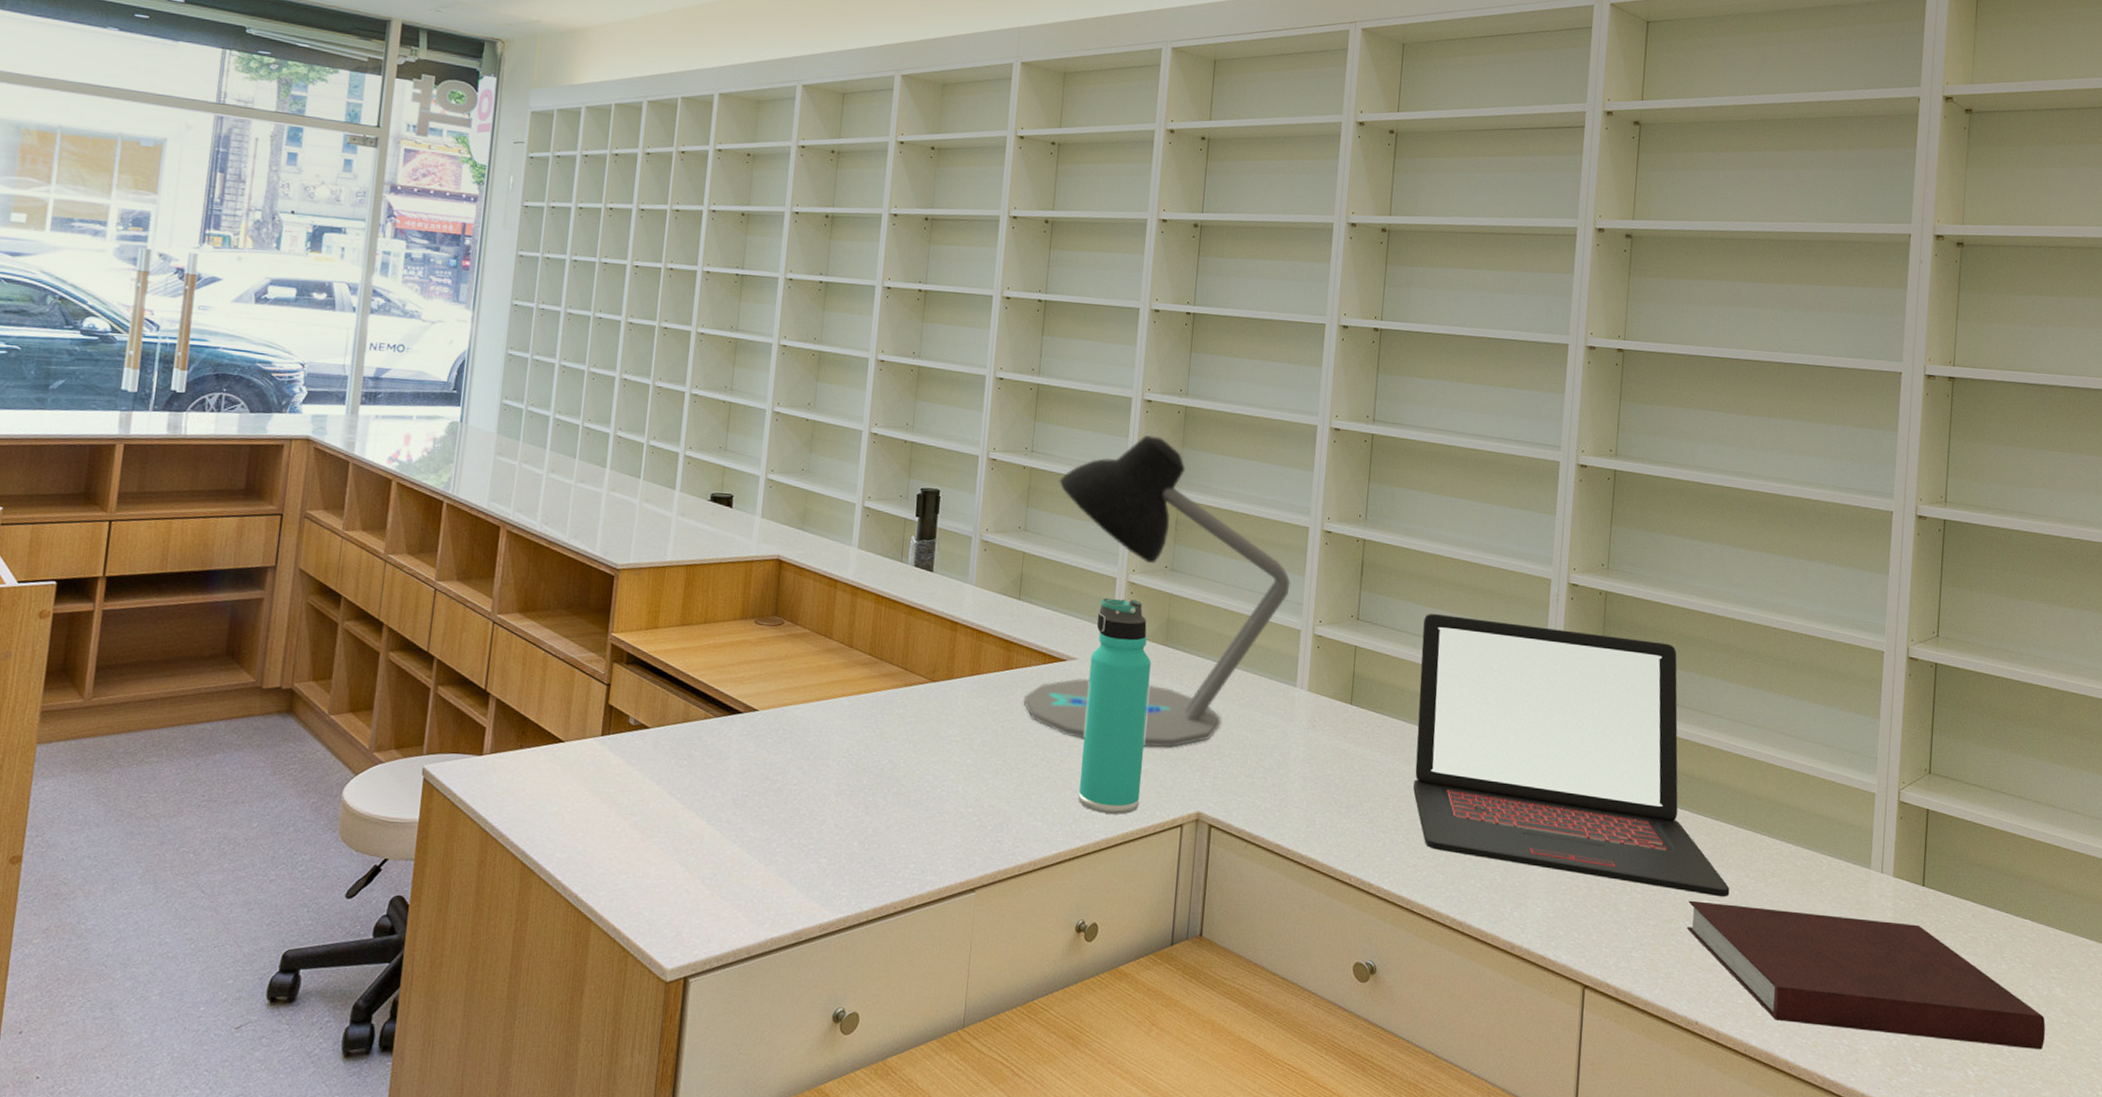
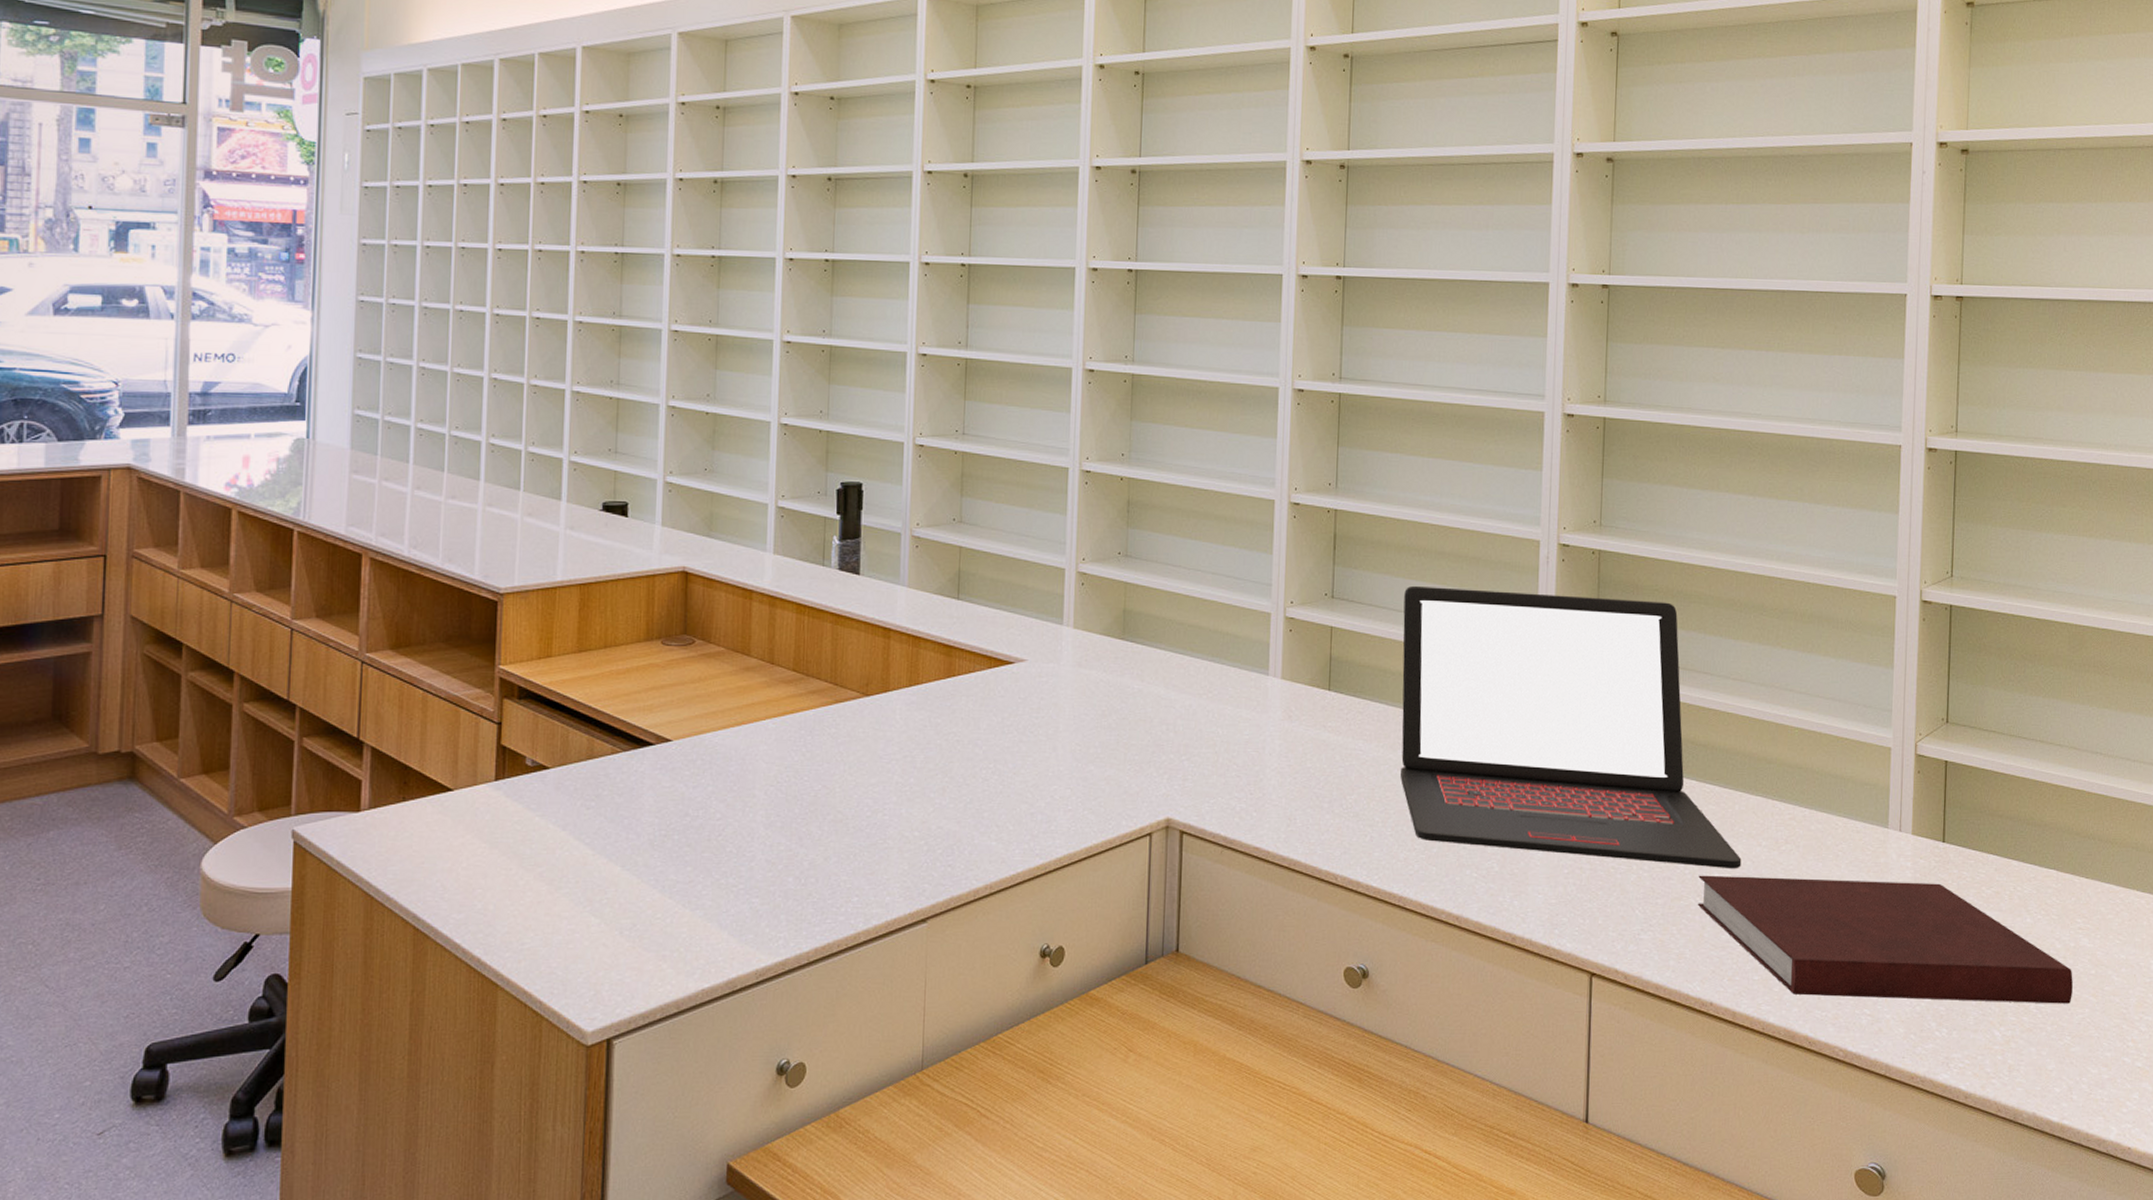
desk lamp: present [1023,435,1291,747] -> none [968,409,1257,751]
thermos bottle: present [1078,597,1151,815] -> none [1035,591,1108,827]

